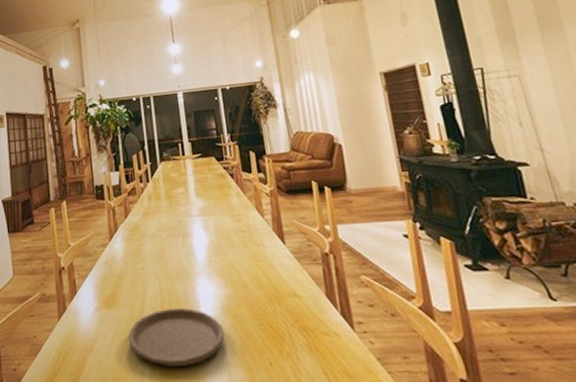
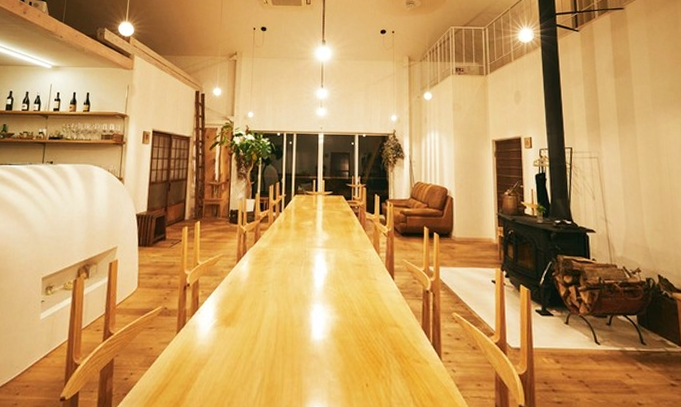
plate: present [128,308,225,366] -> none [241,330,330,384]

